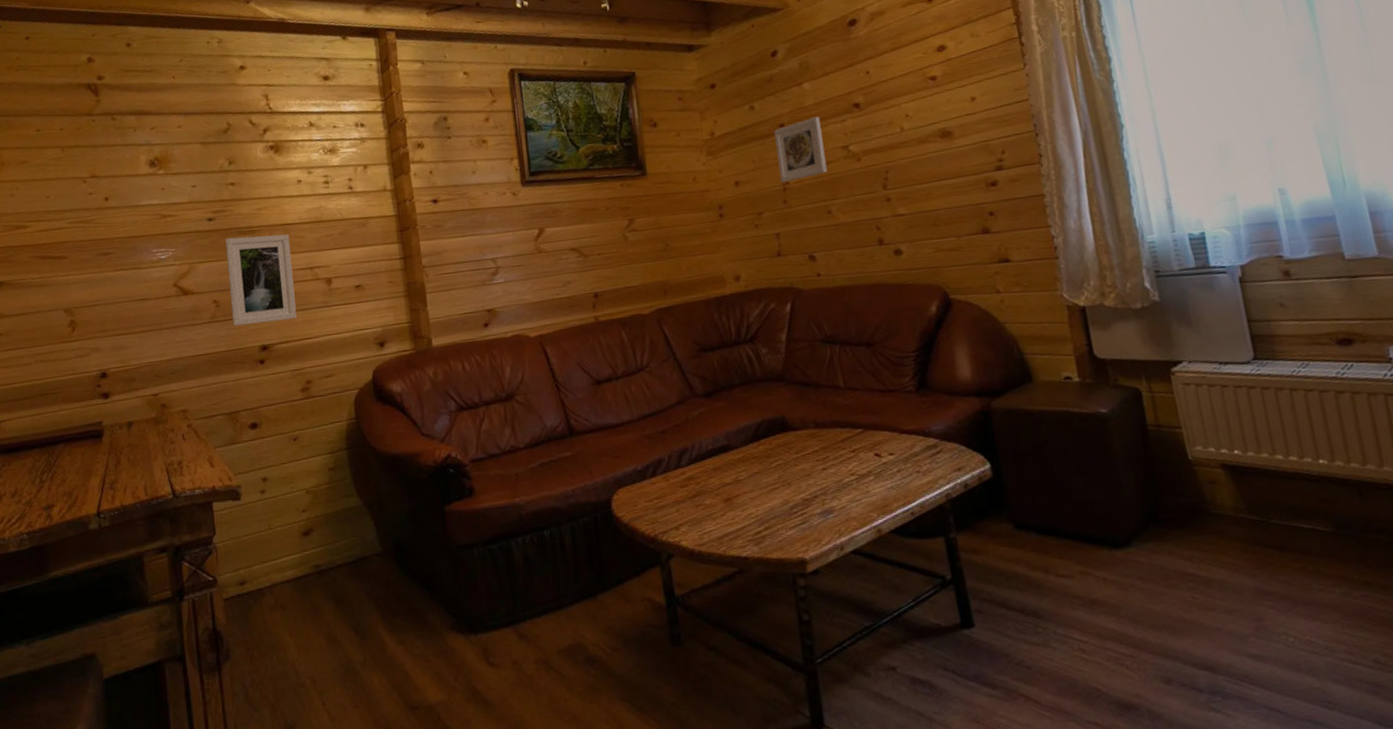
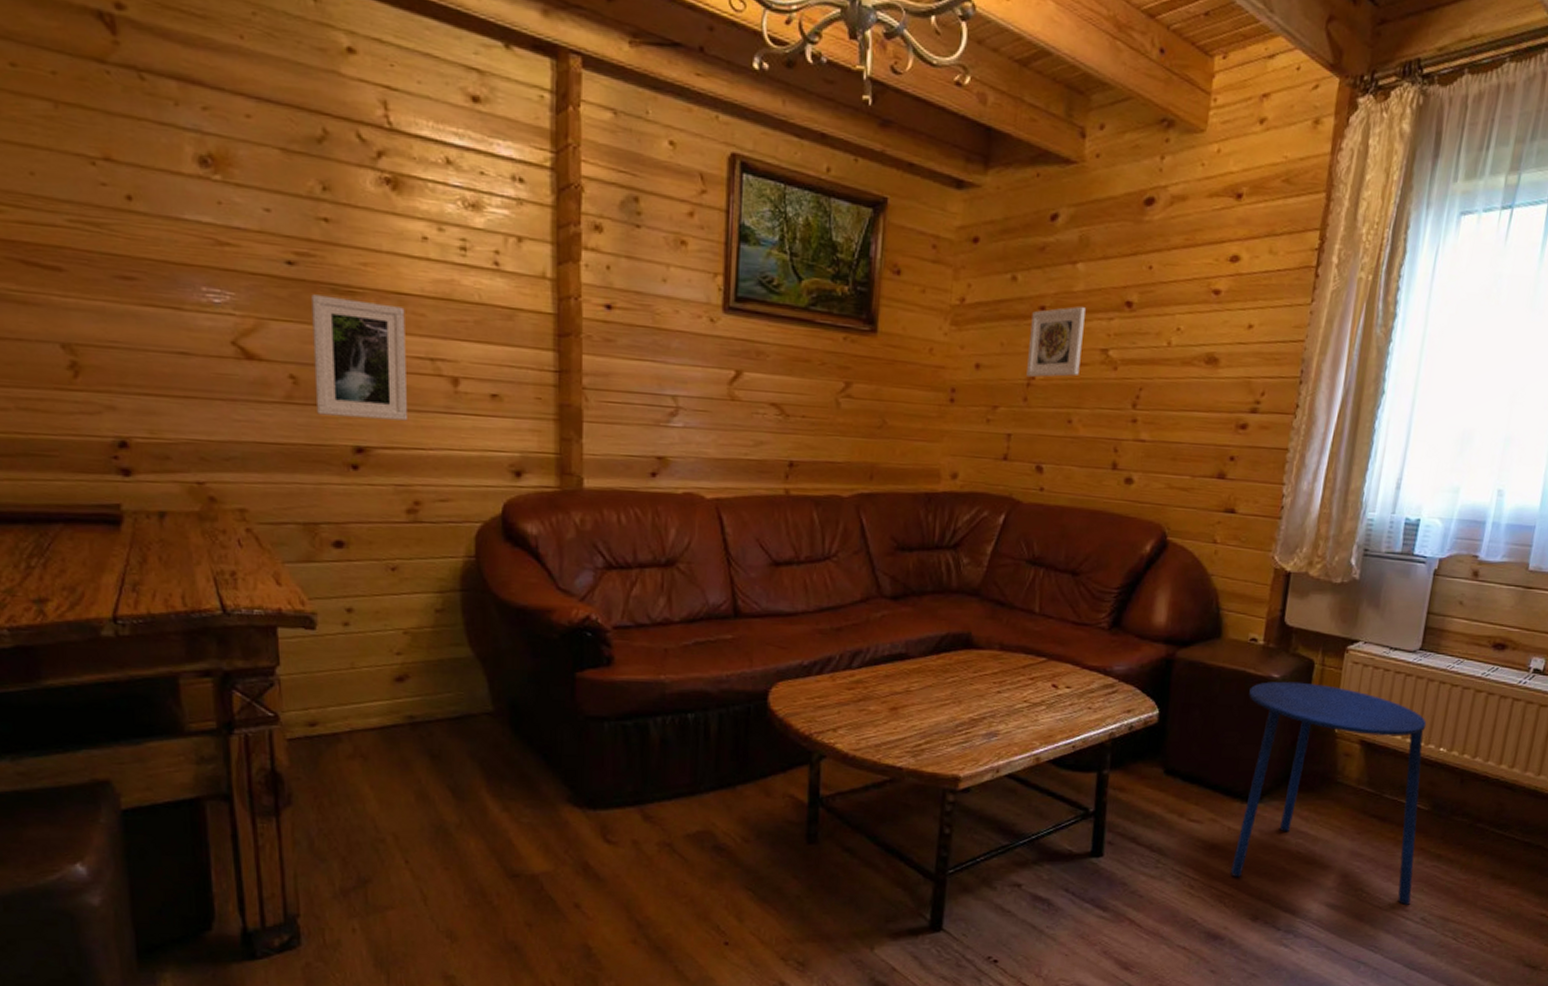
side table: none [1079,412,1354,647] -> present [1231,681,1427,905]

